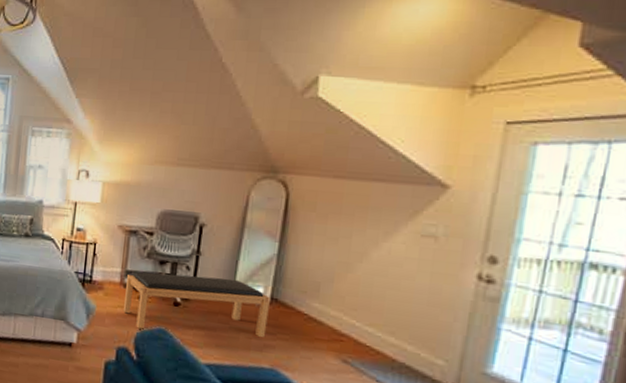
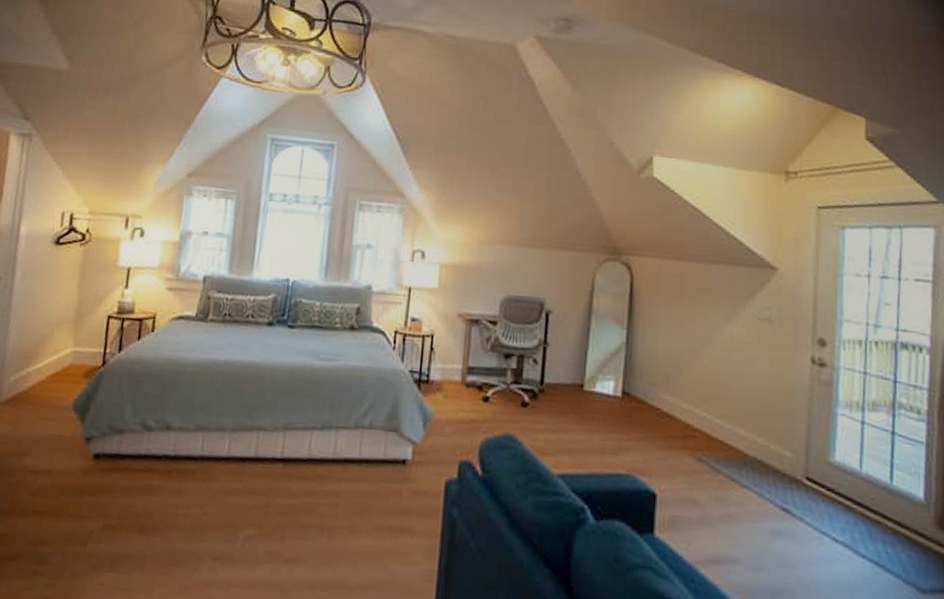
bench: present [122,272,270,338] -> none [465,368,622,439]

